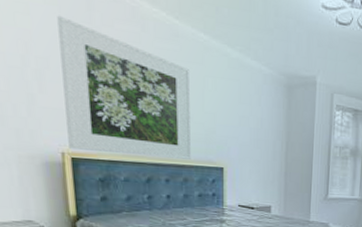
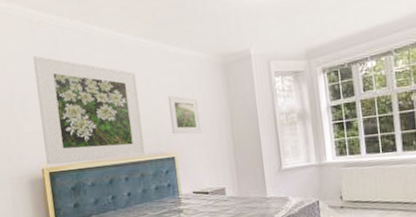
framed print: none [223,104,255,149] -> present [167,95,201,135]

